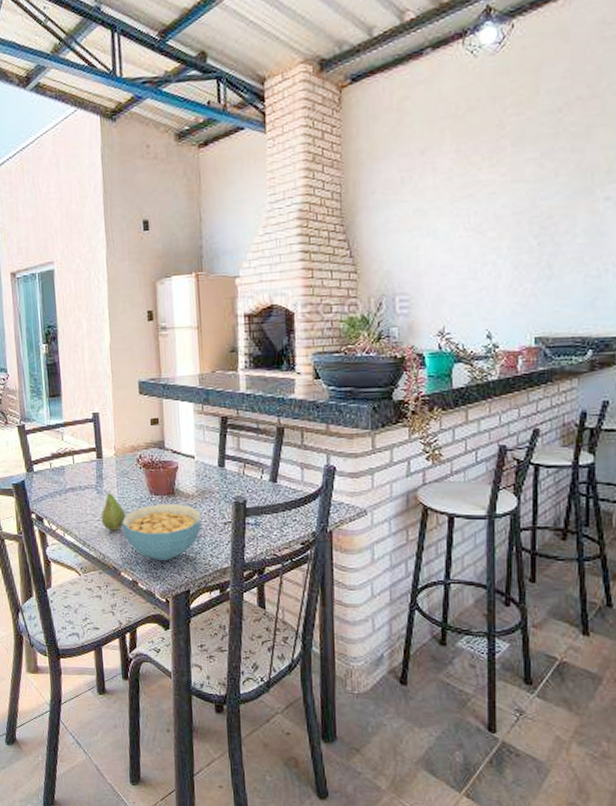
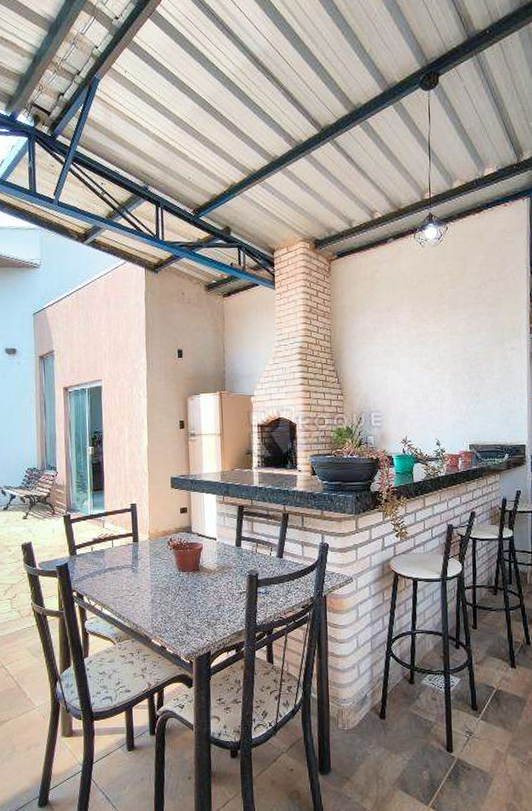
fruit: present [101,490,126,531] -> none [135,569,157,604]
cereal bowl: present [122,503,202,560] -> none [154,577,222,627]

